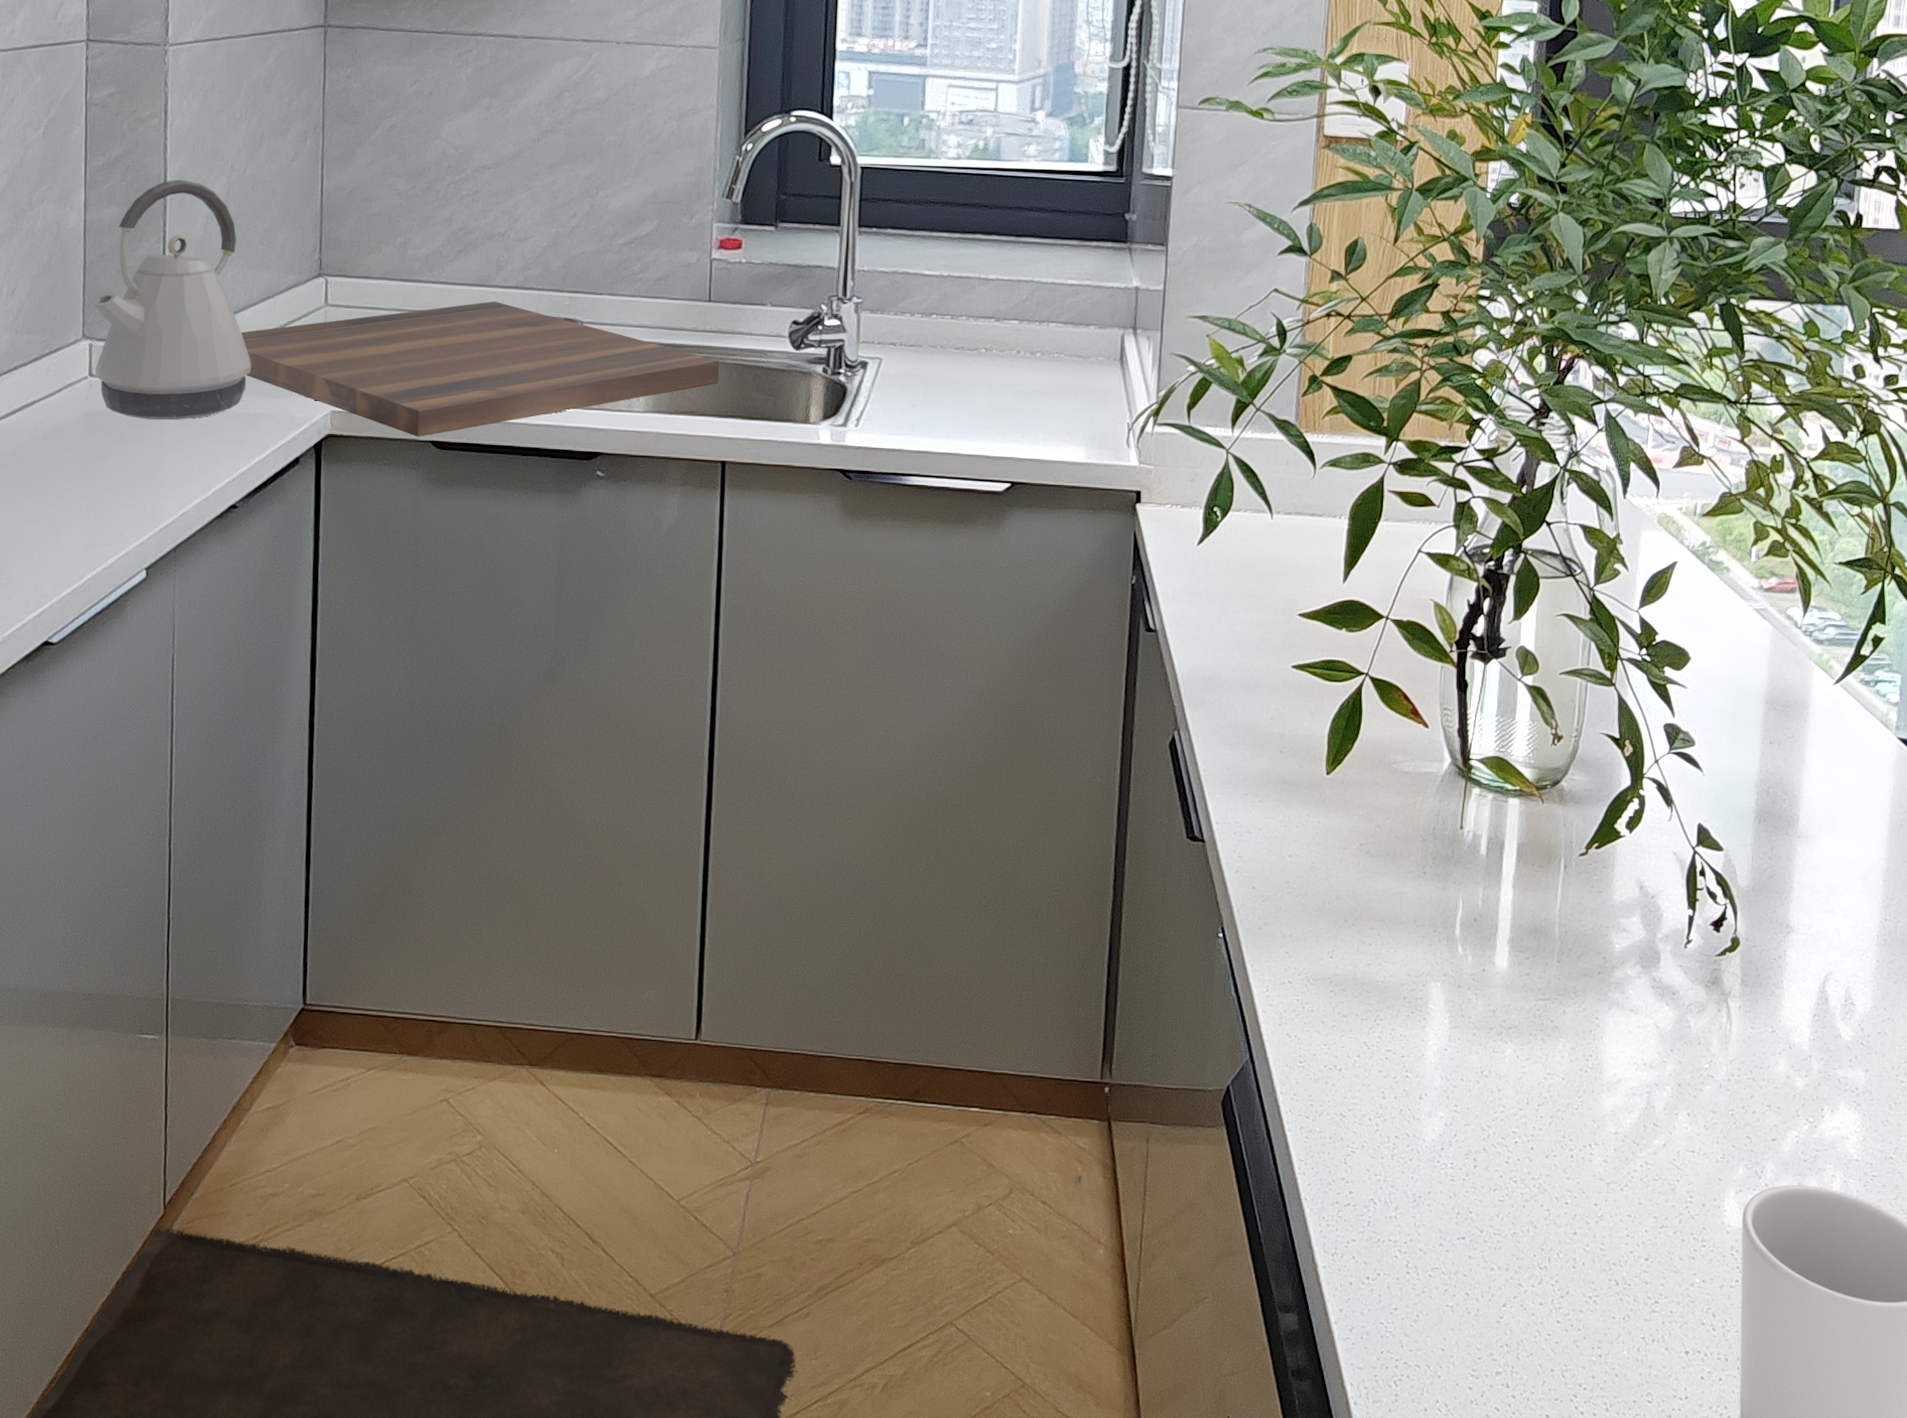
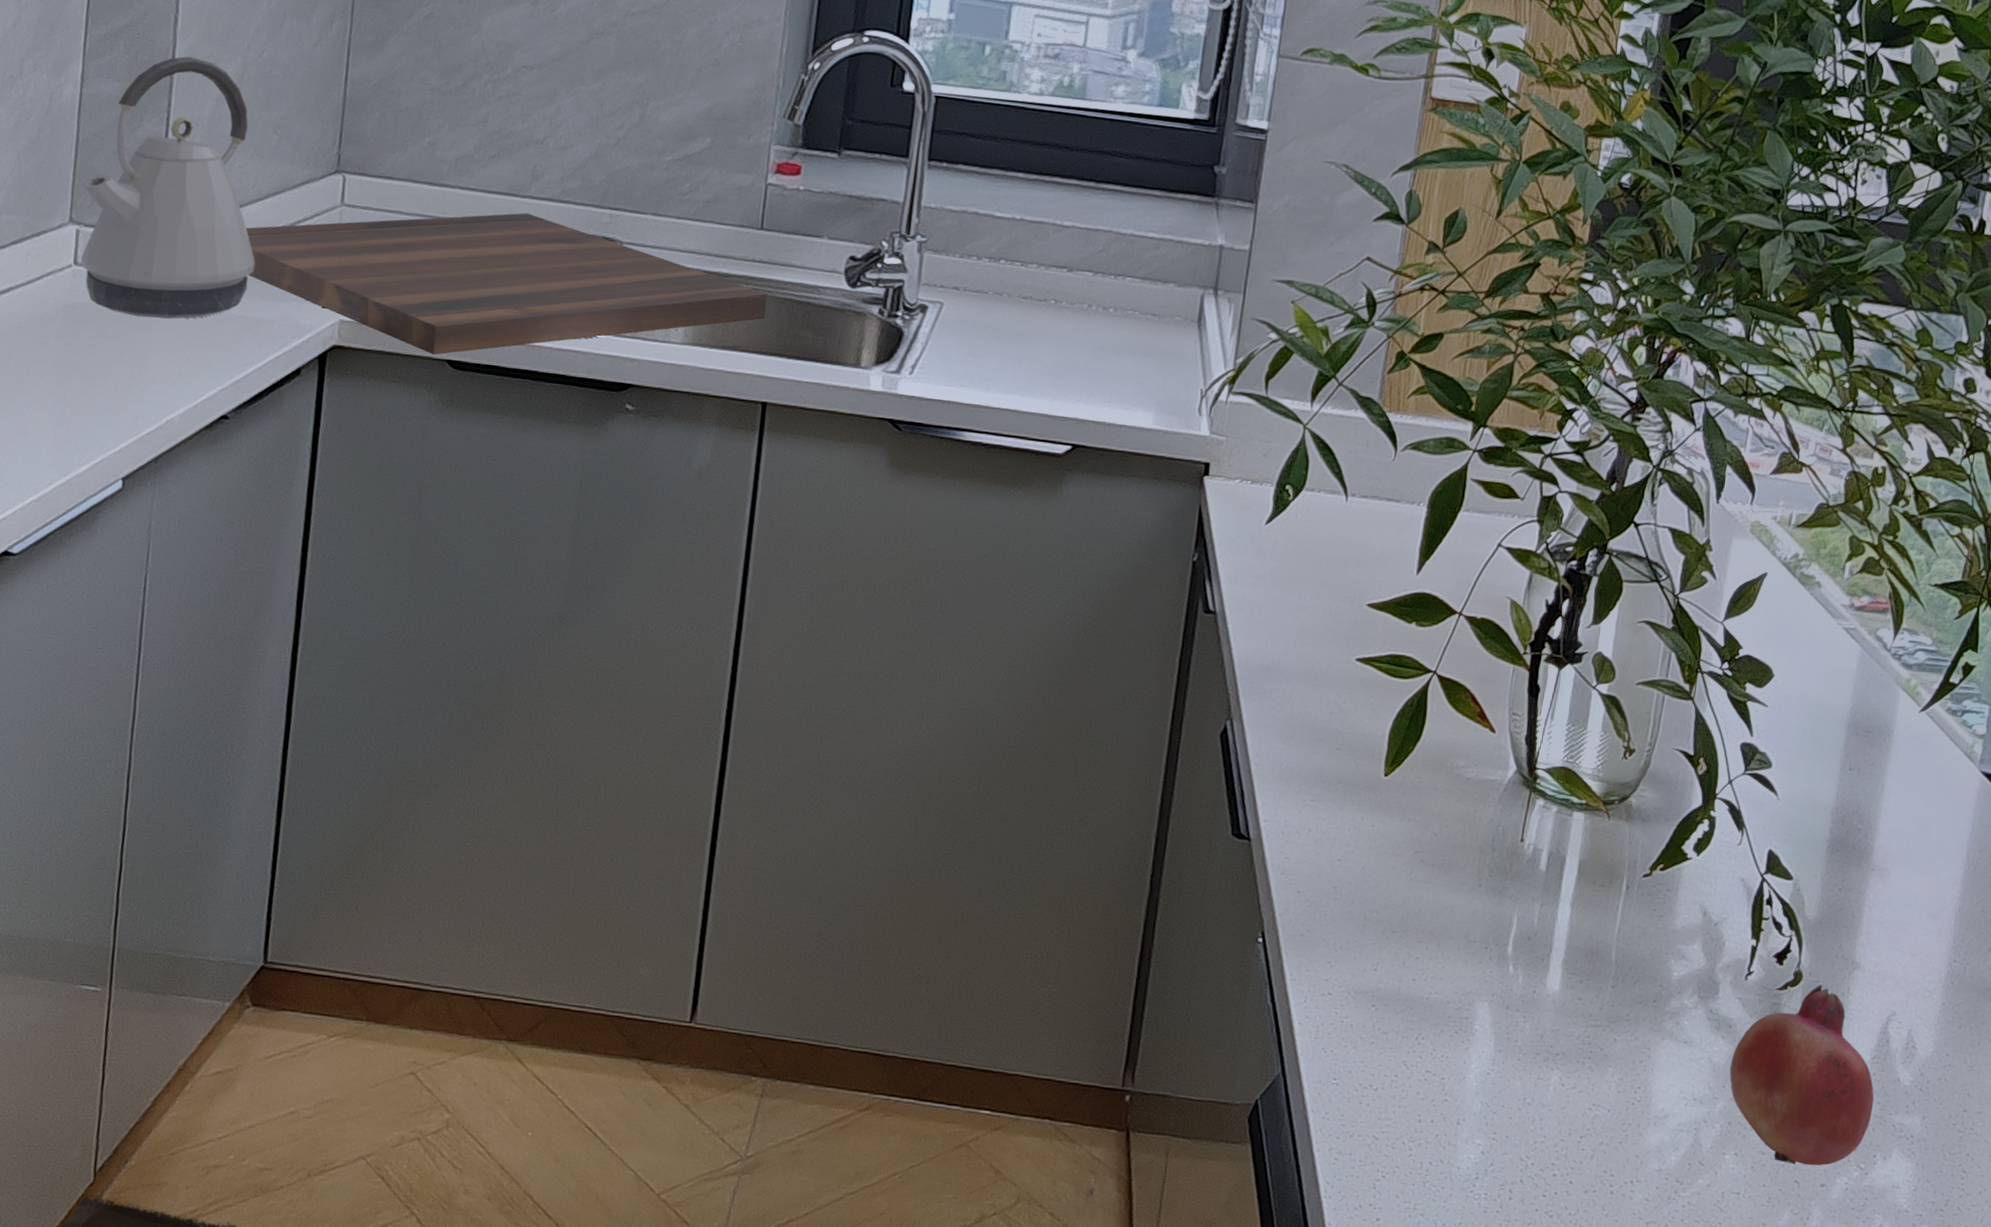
fruit: none [1676,949,1818,1122] -> present [1729,985,1874,1166]

